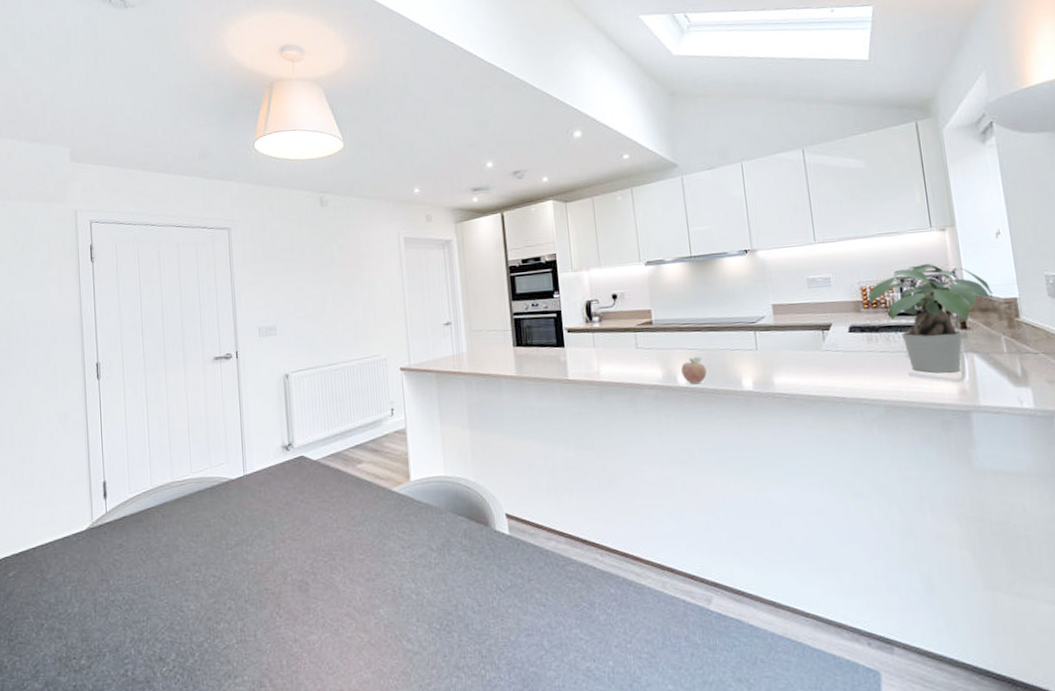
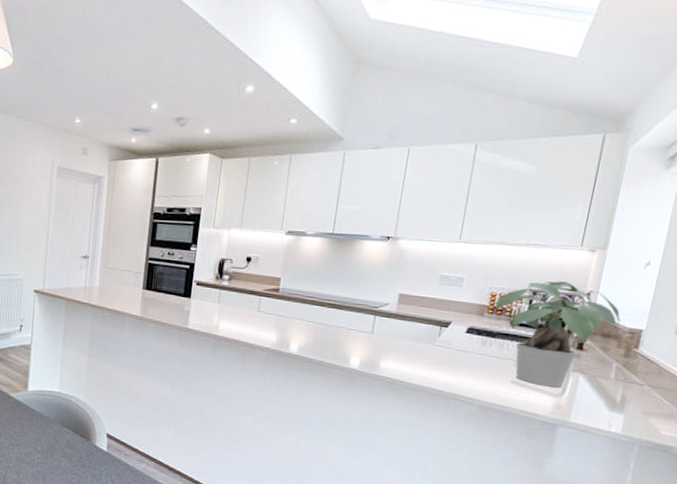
fruit: present [681,356,707,384] -> none [295,328,320,355]

